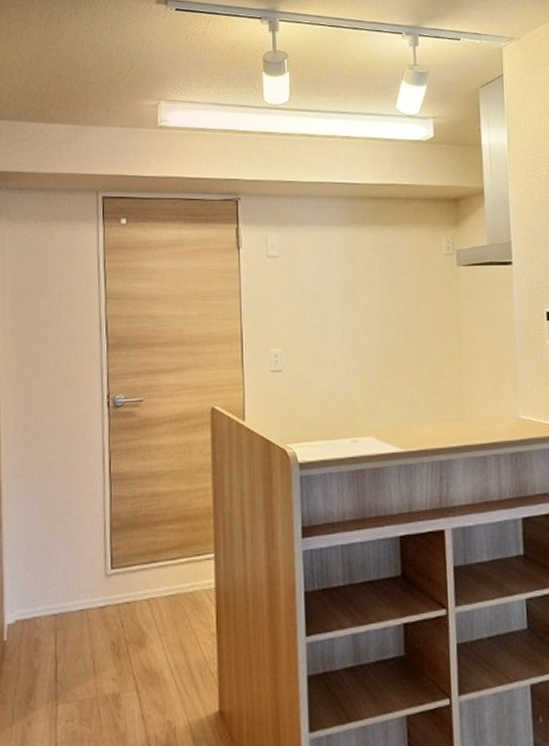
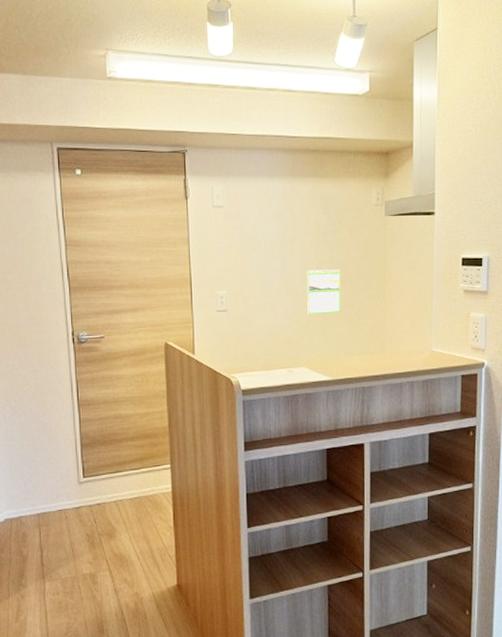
calendar: none [372,323,412,376] -> present [307,268,341,315]

